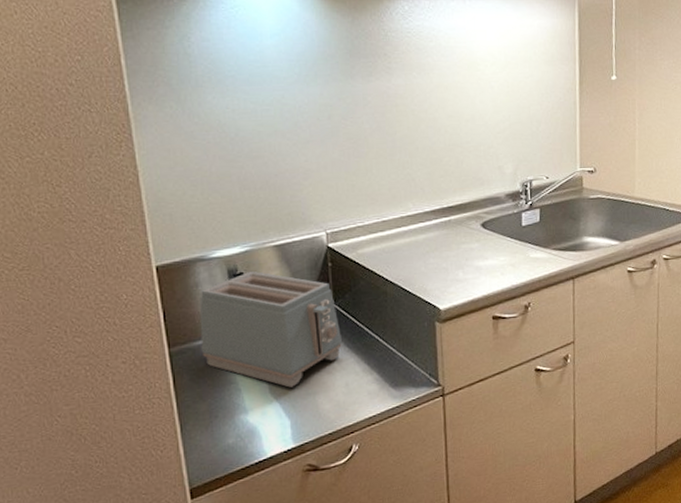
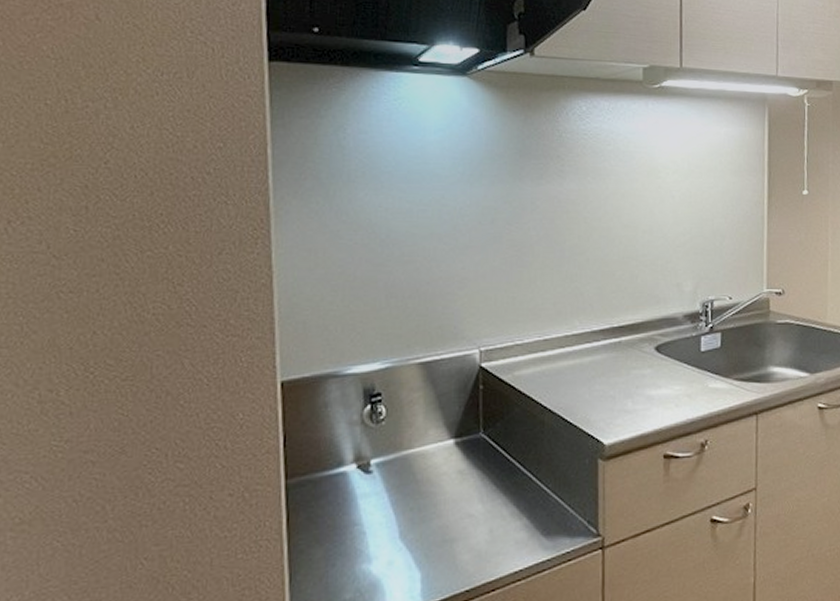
toaster: present [200,270,342,388] -> none [324,391,489,532]

